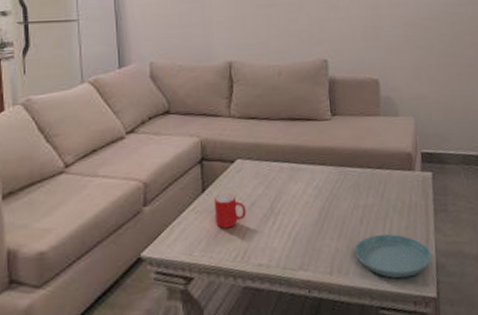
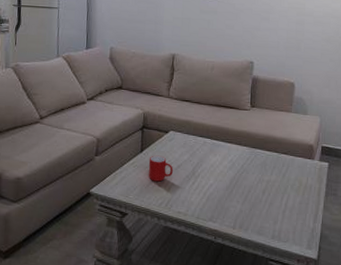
saucer: present [354,234,432,279] -> none [255,205,318,241]

